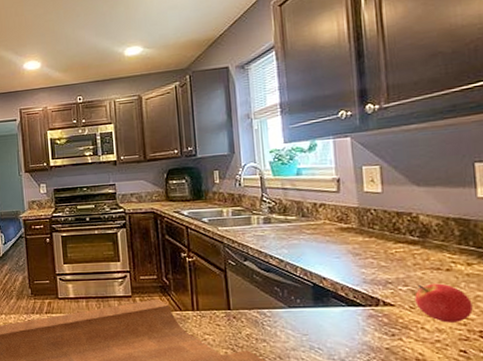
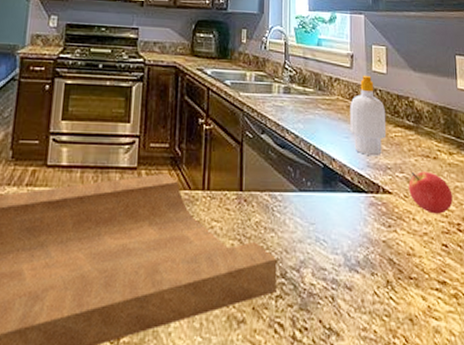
soap bottle: none [339,196,385,273] -> present [350,75,387,157]

